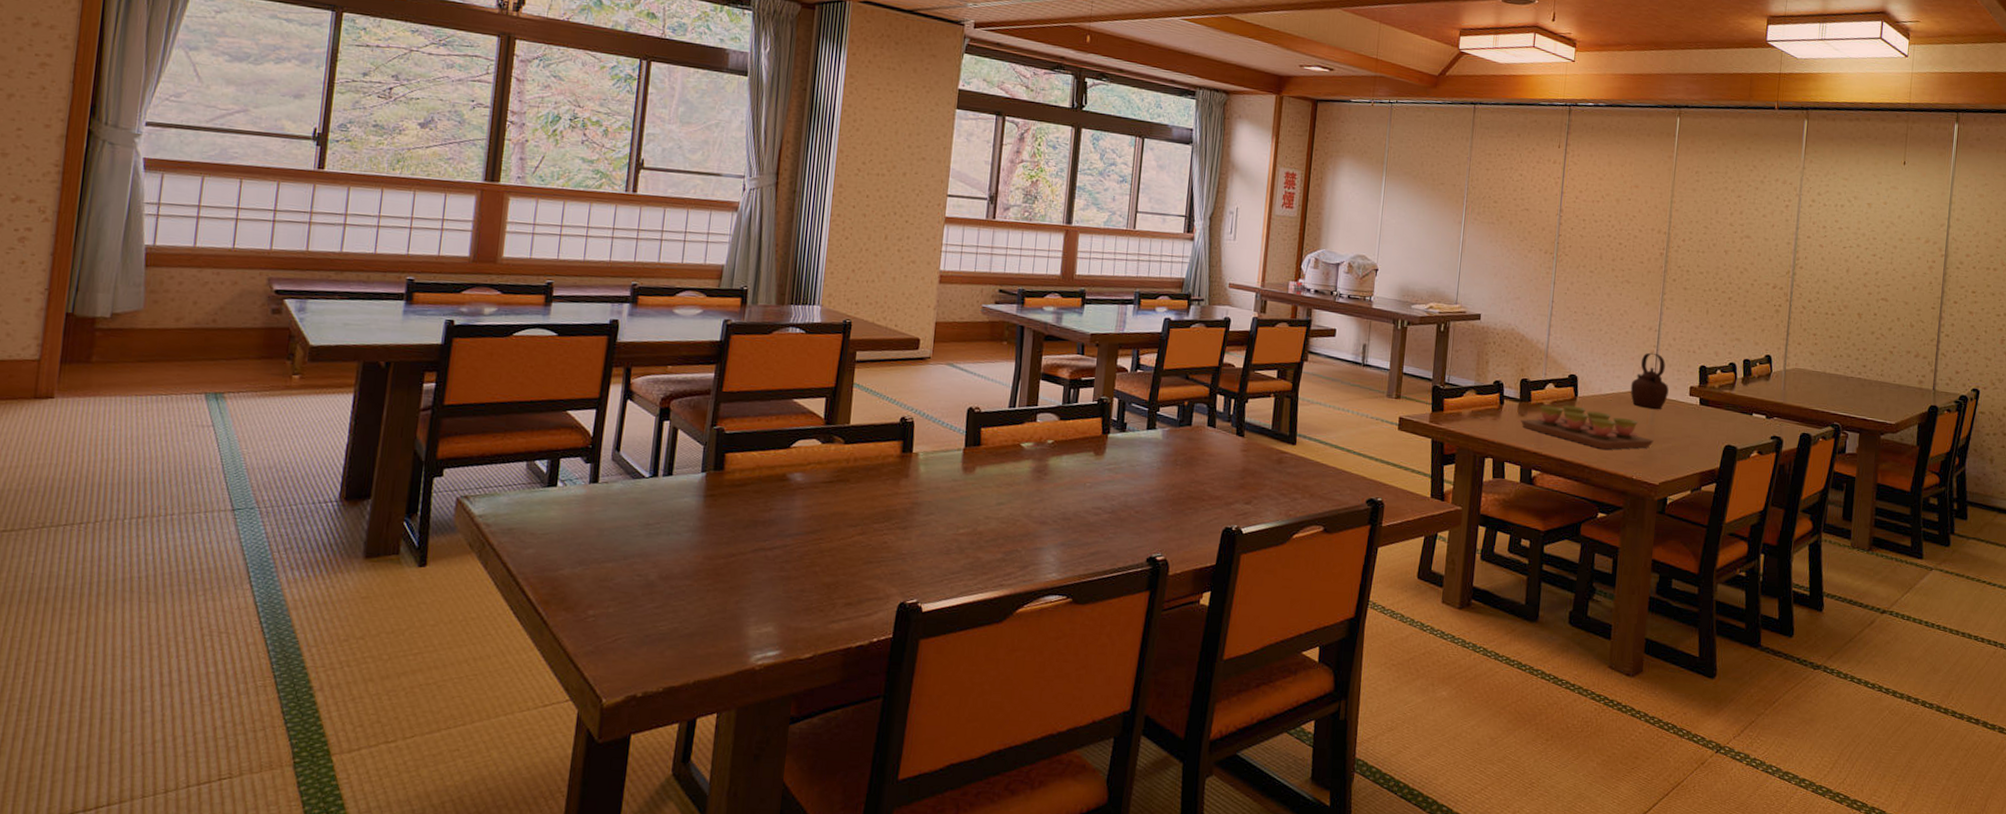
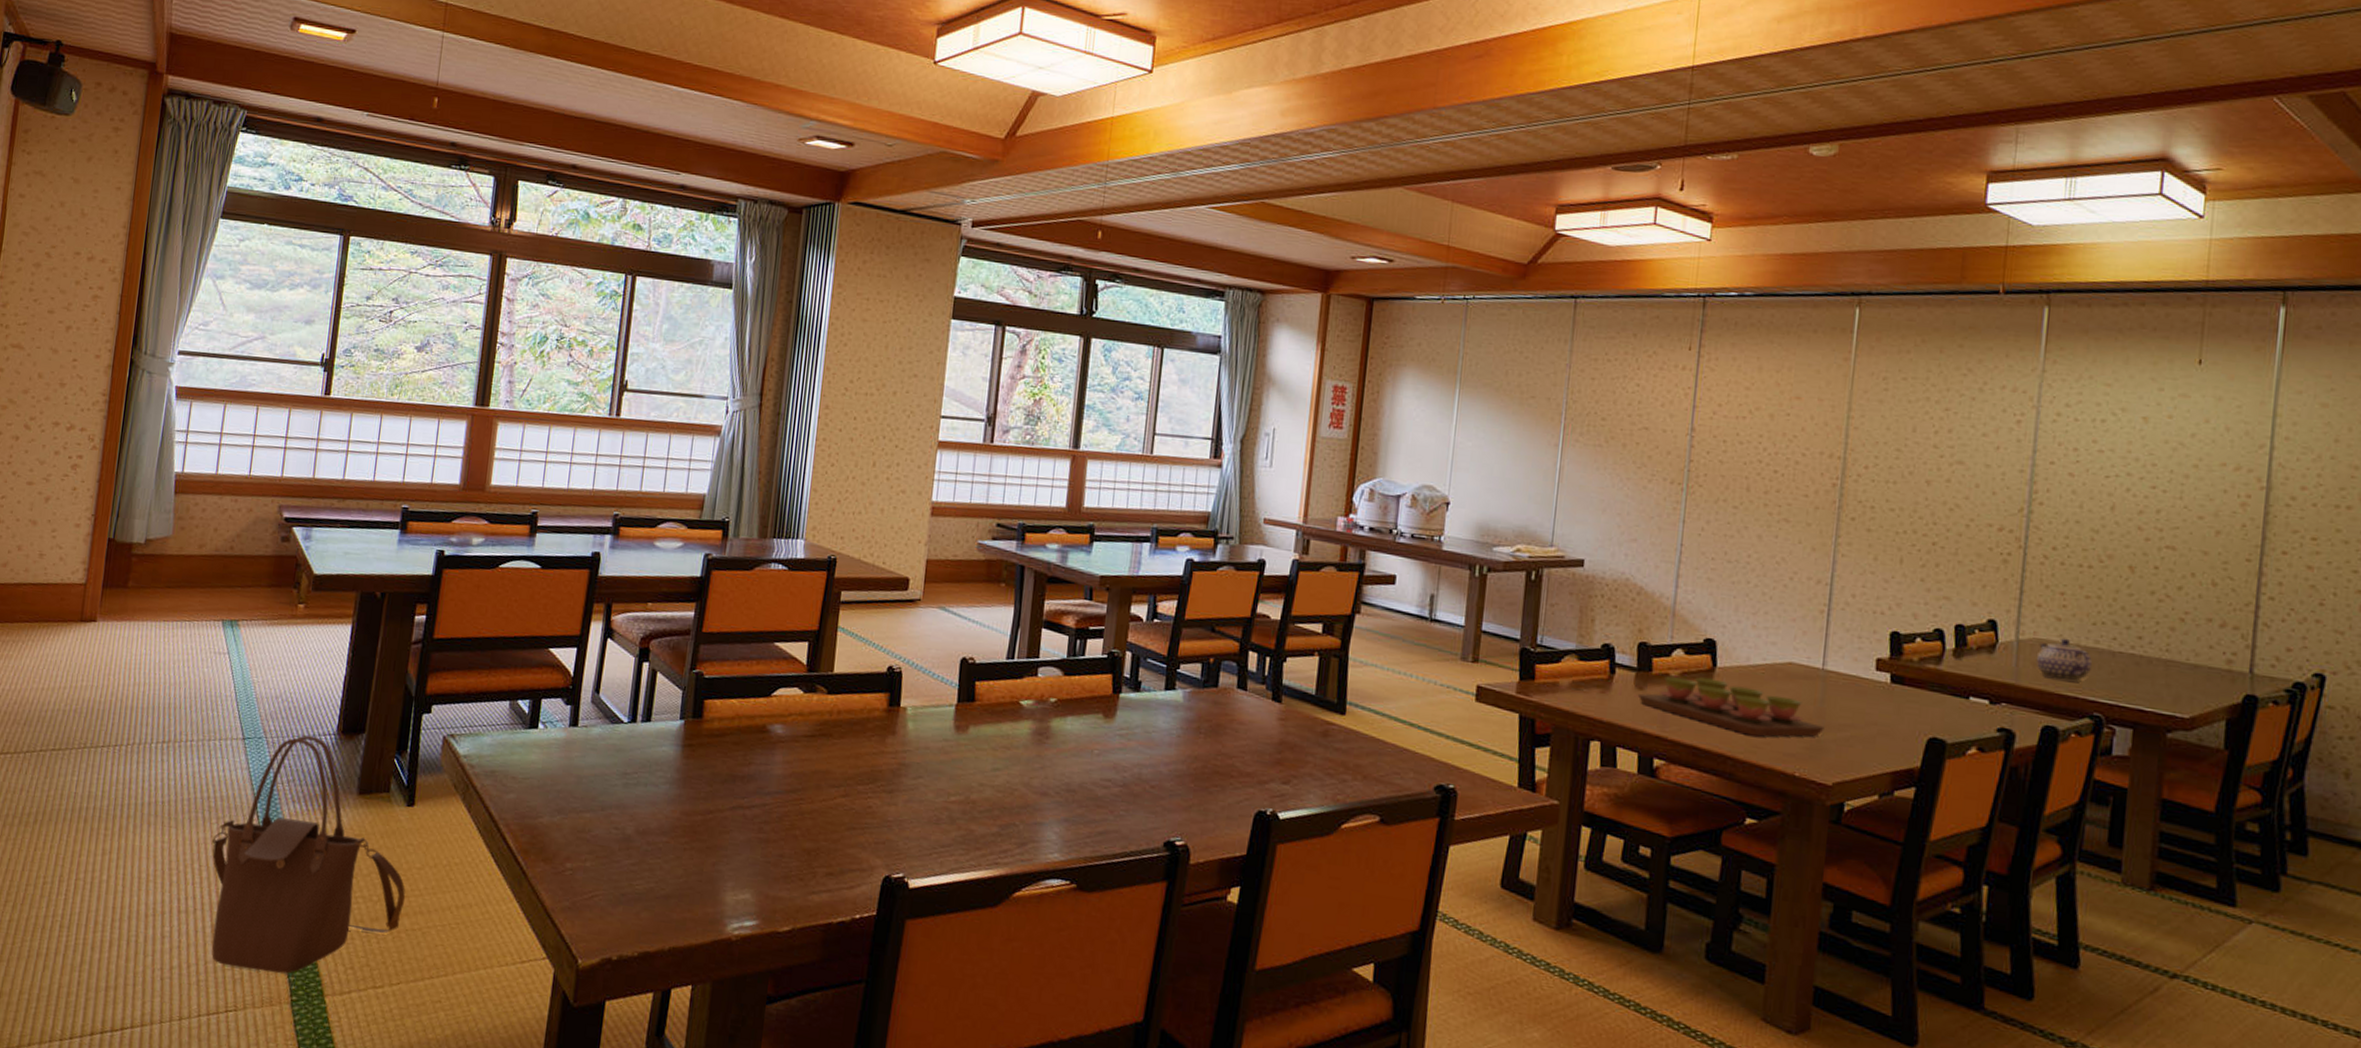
tote bag: none [199,503,419,737] -> present [212,735,406,974]
teapot: present [1630,352,1669,410] -> none [1790,612,1846,688]
teapot: none [1796,367,1833,401] -> present [2035,638,2092,683]

